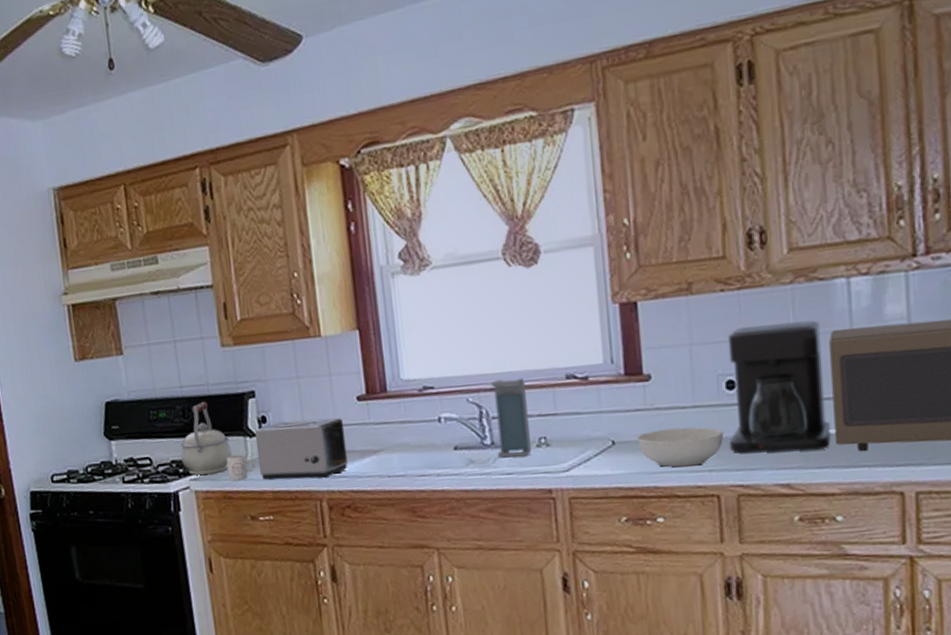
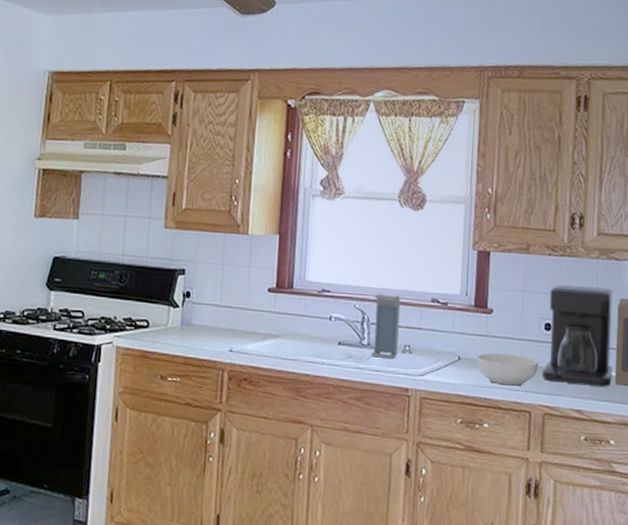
kettle: present [180,401,232,476] -> none [110,270,156,334]
mug: present [226,454,256,481] -> none [148,320,174,344]
toaster: present [254,418,348,481] -> none [176,298,254,353]

